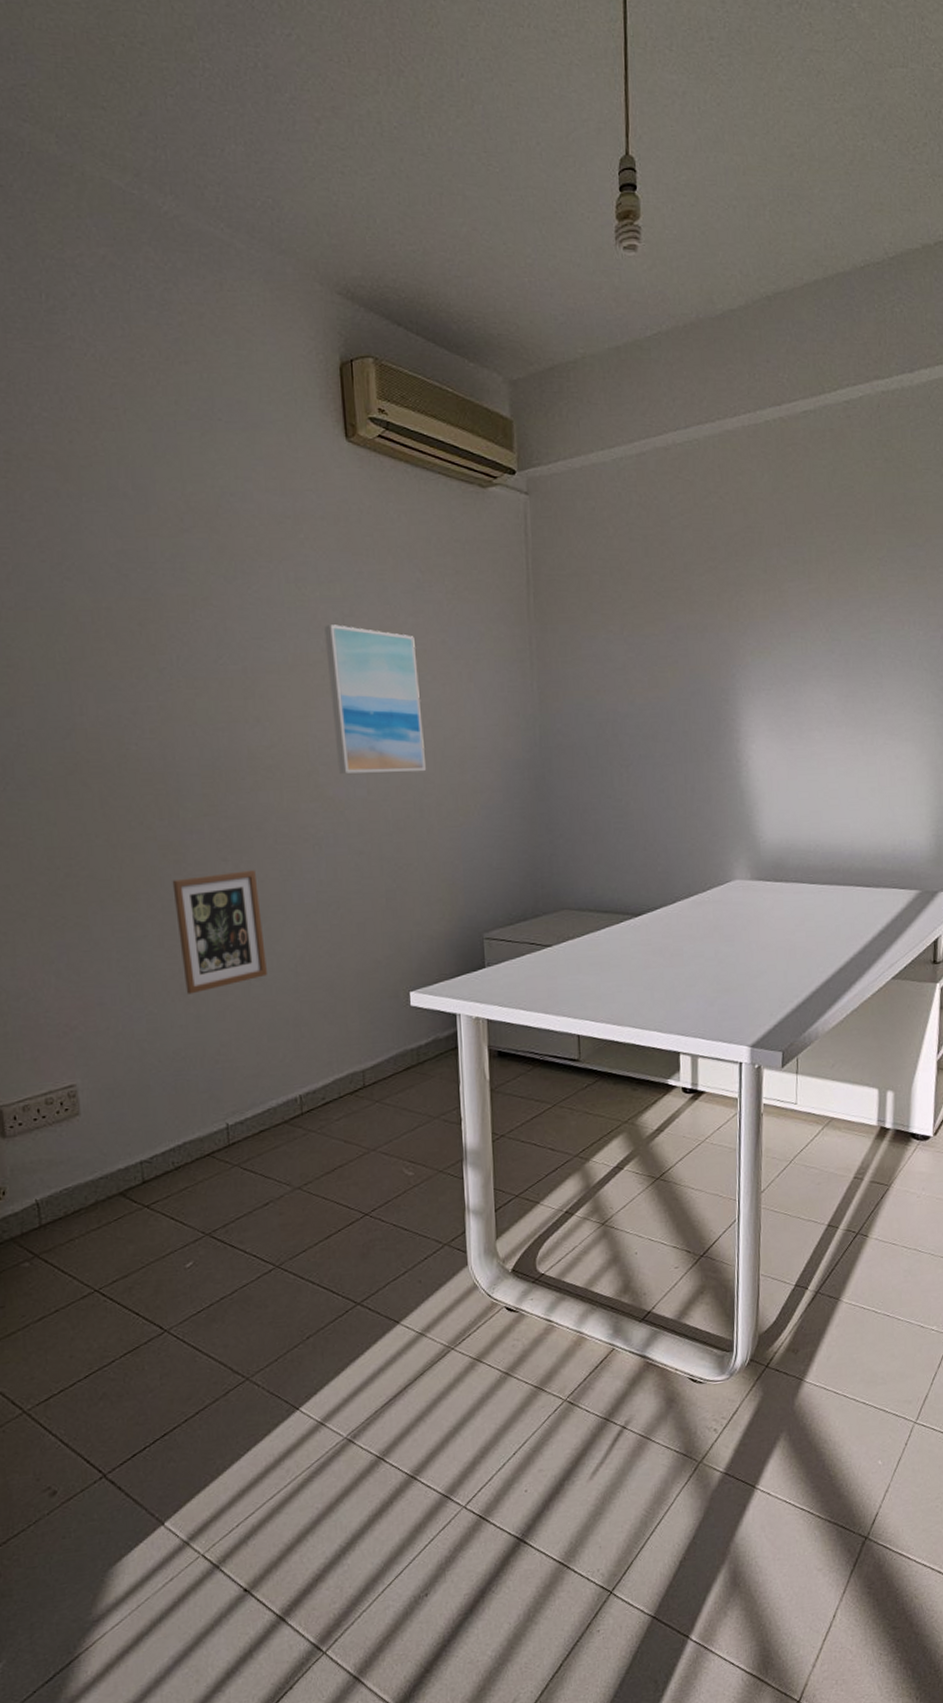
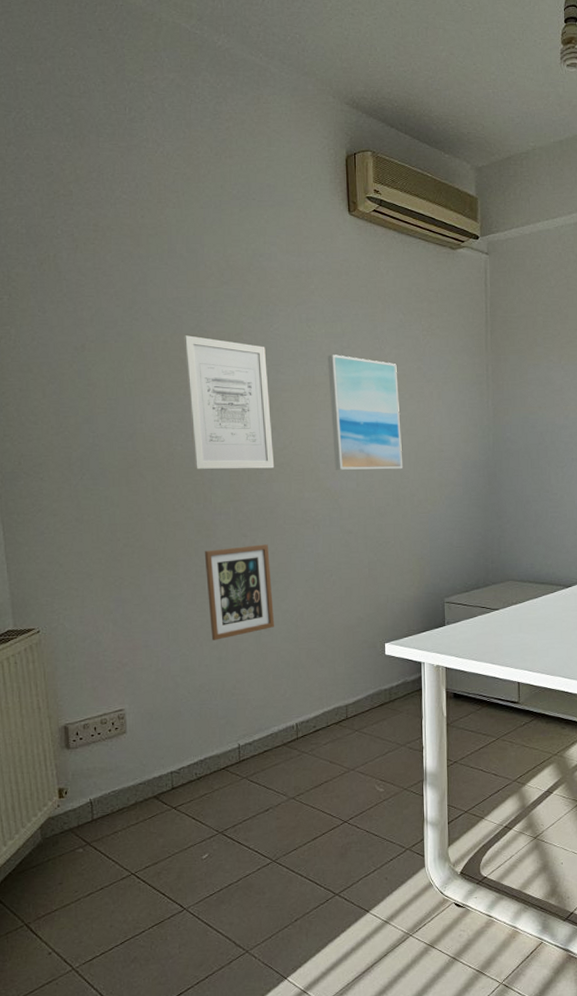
wall art: none [133,600,260,775] -> present [184,335,275,469]

